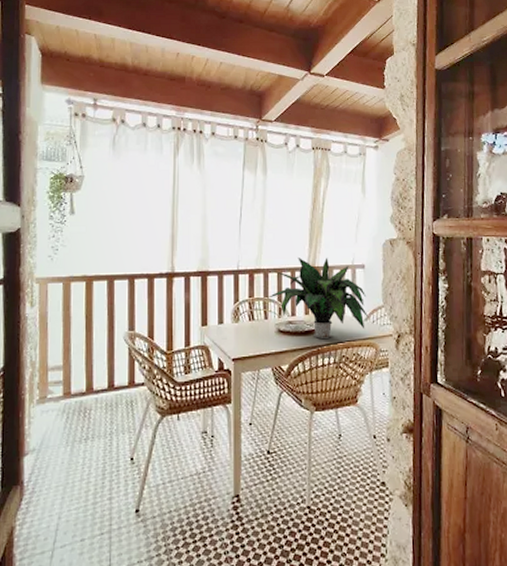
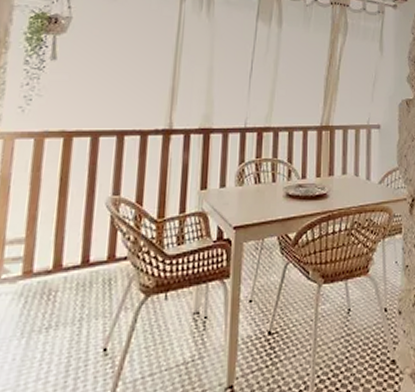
potted plant: present [267,257,369,339] -> none [276,116,383,203]

